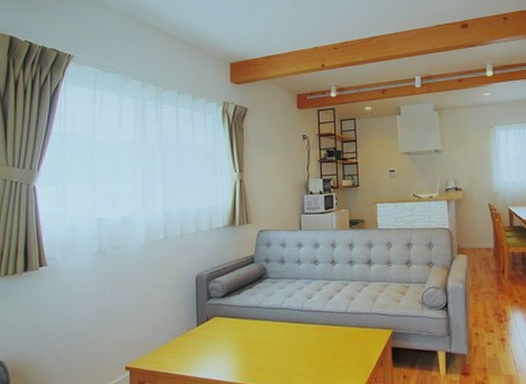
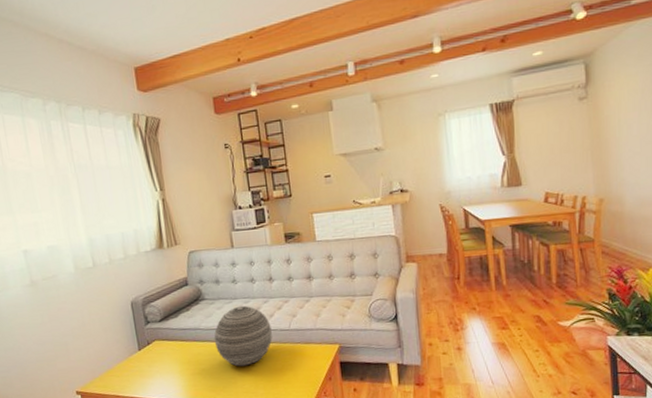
decorative orb: none [273,286,330,348] -> present [214,305,272,367]

